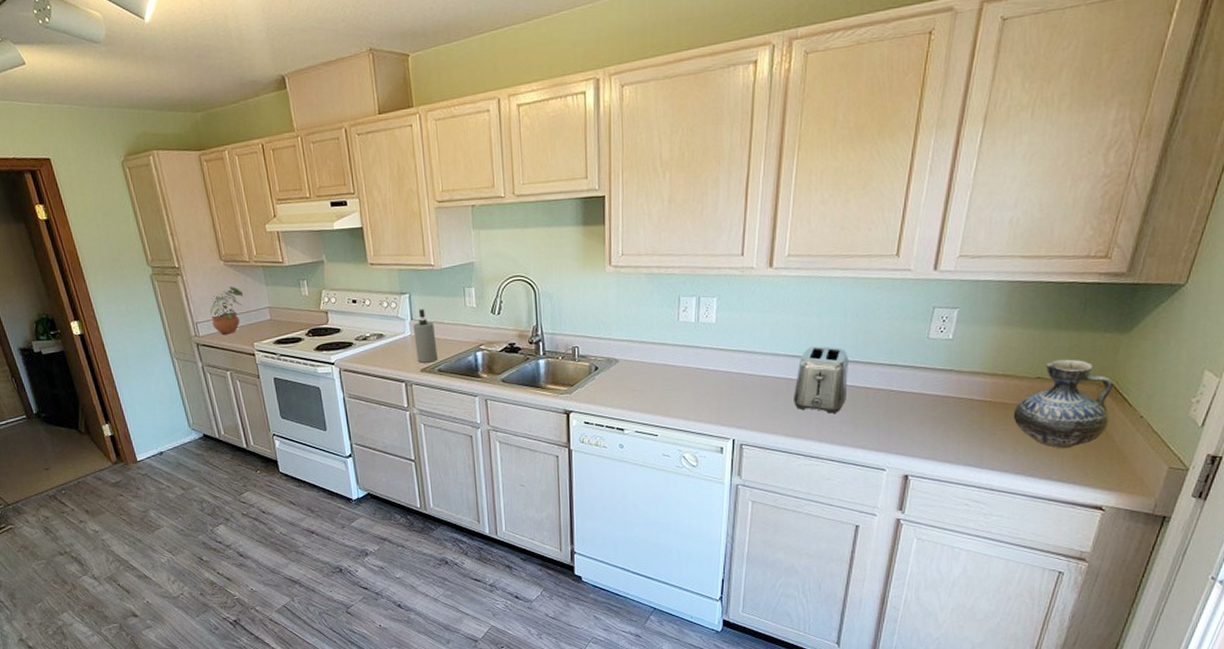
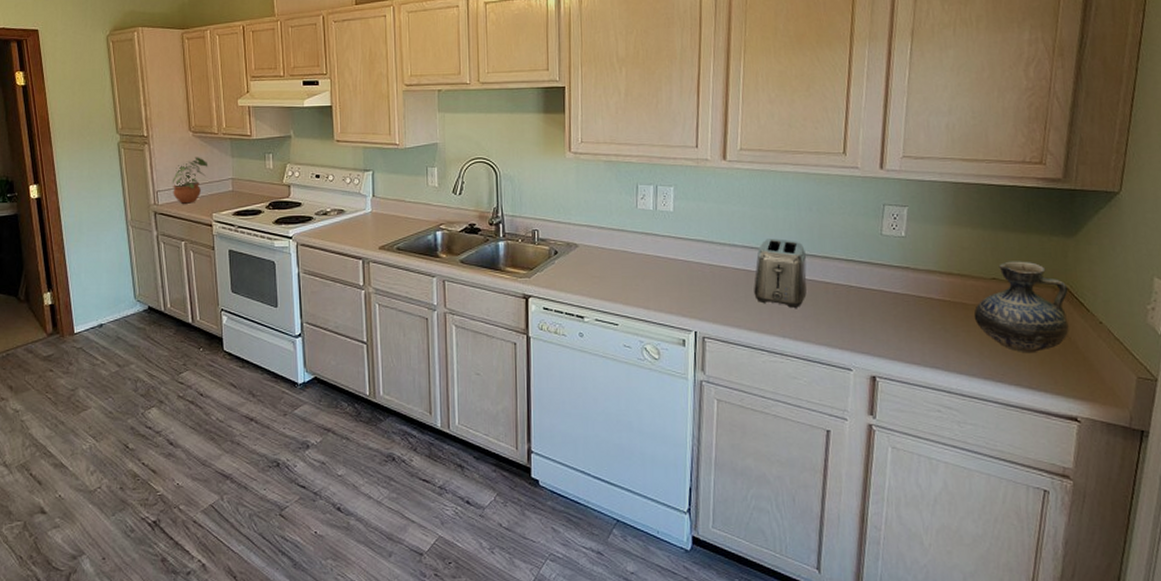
soap dispenser: present [411,308,438,363] -> none [373,186,397,241]

